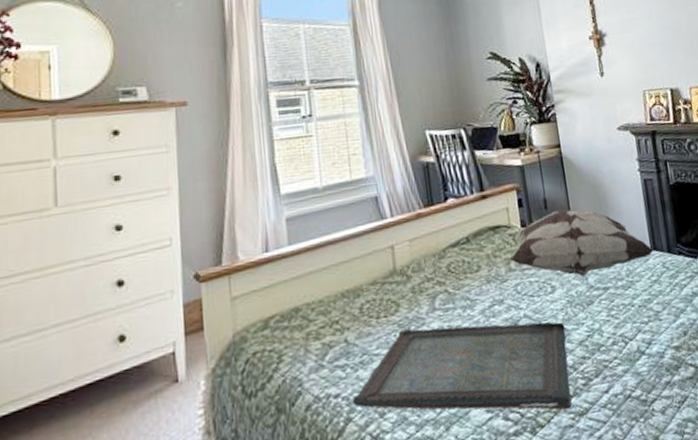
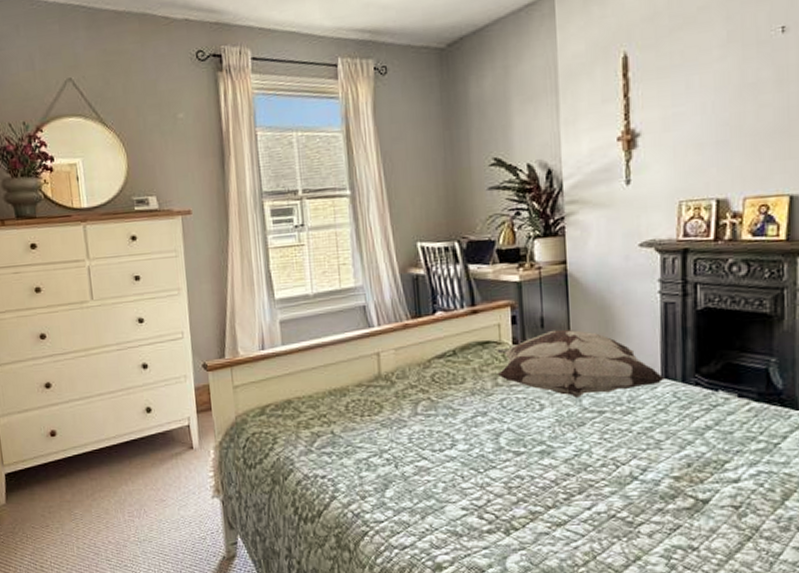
serving tray: present [353,322,572,410] -> none [338,429,551,519]

